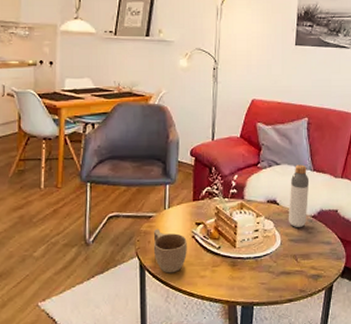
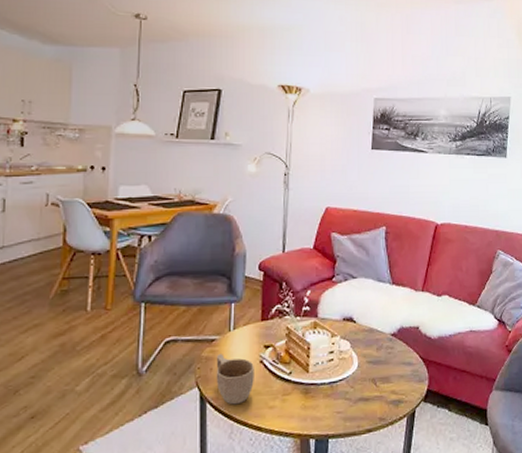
bottle: present [289,164,310,227] -> none [366,277,389,347]

